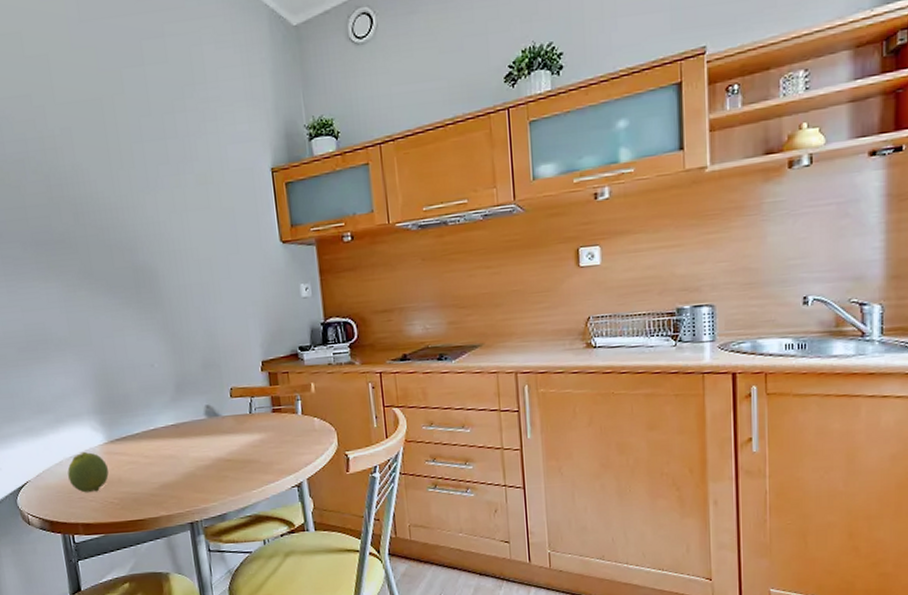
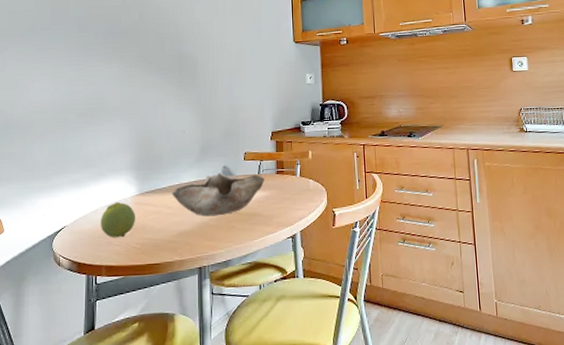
bowl: none [147,413,259,466] -> present [172,173,265,217]

